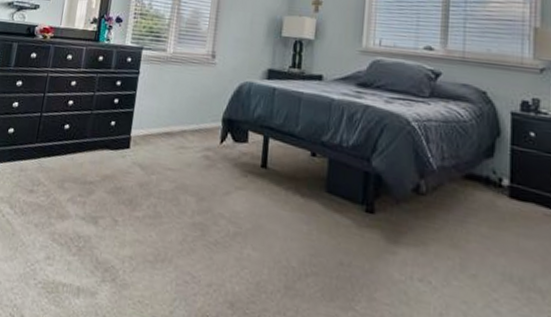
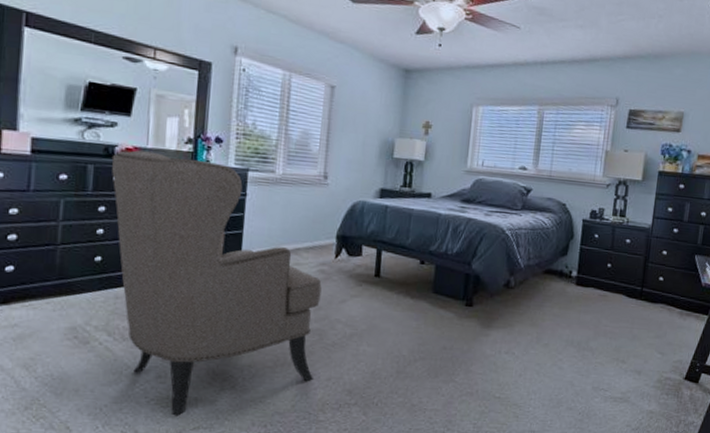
chair: none [27,30,206,305] -> present [111,150,322,416]

